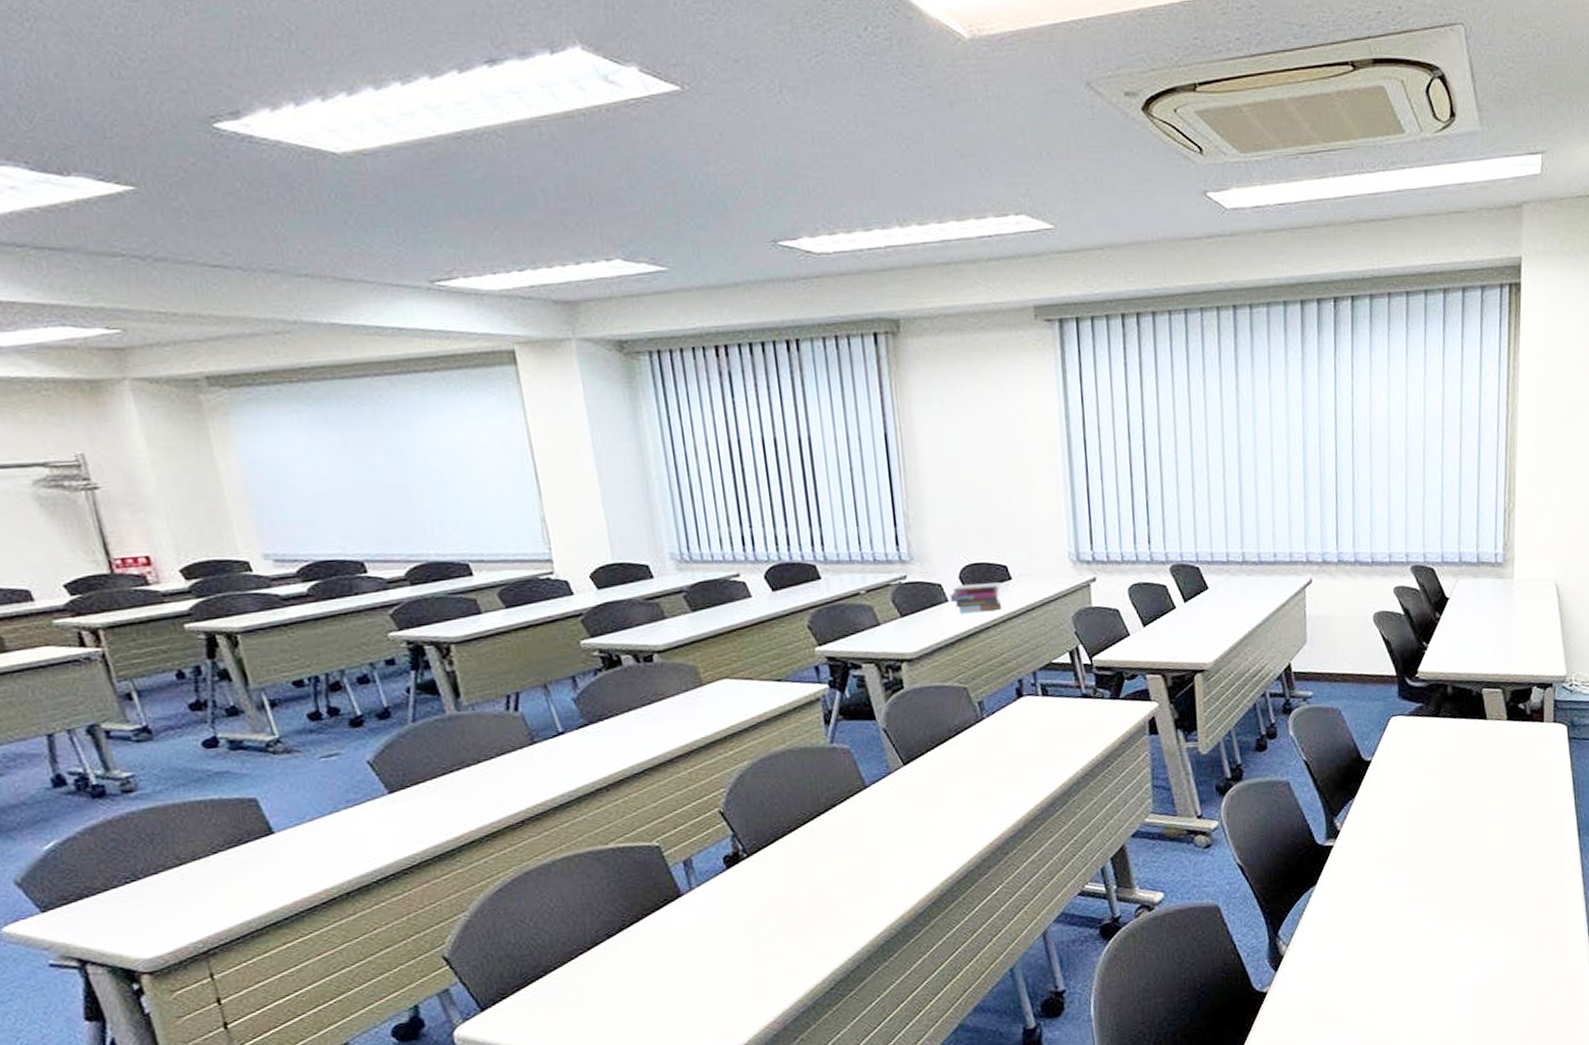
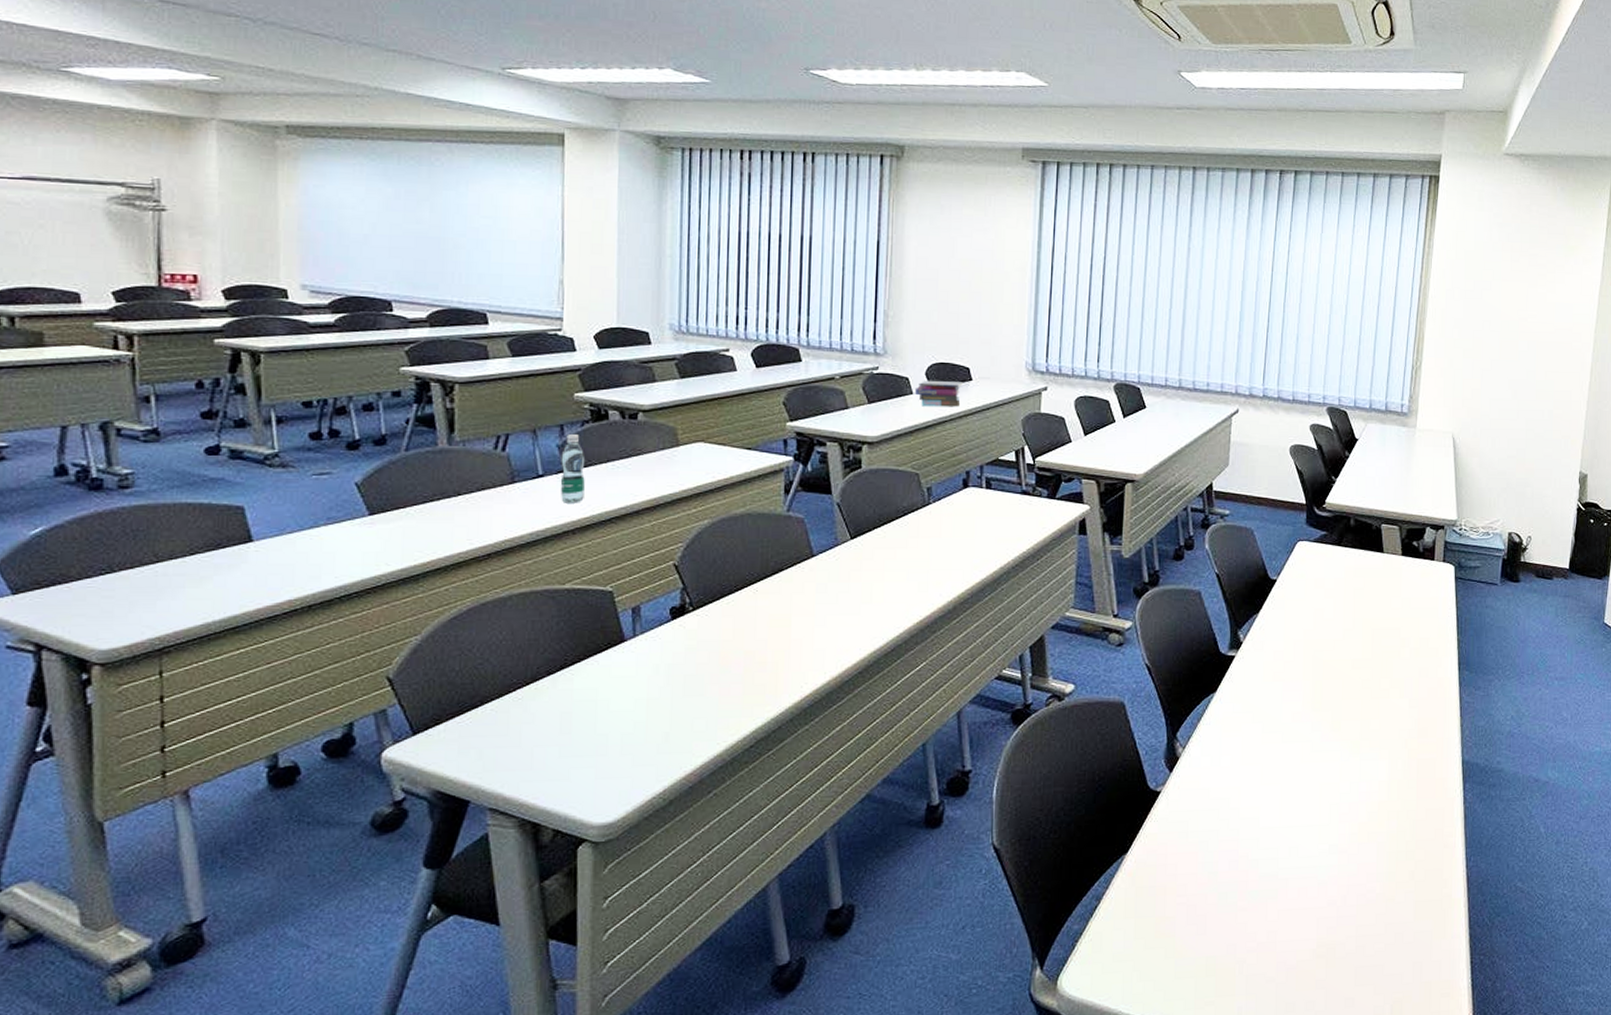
bottle: none [578,684,612,759] -> present [560,433,586,503]

